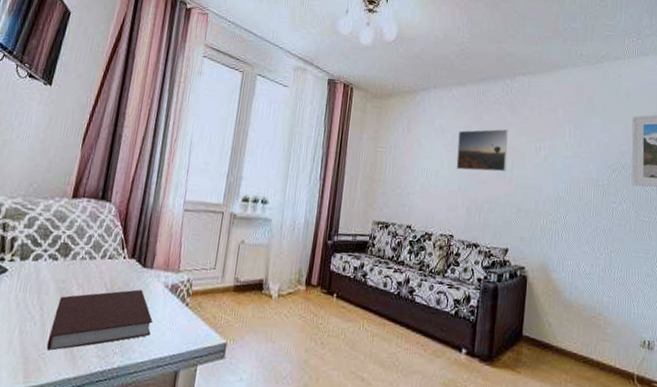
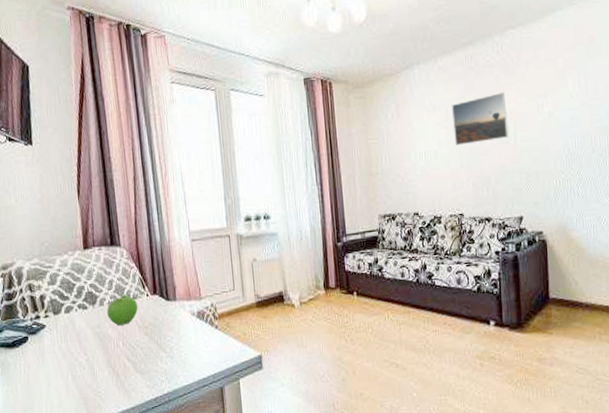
notebook: present [46,289,153,351] -> none [99,322,189,389]
fruit: none [77,250,112,285] -> present [107,293,138,326]

